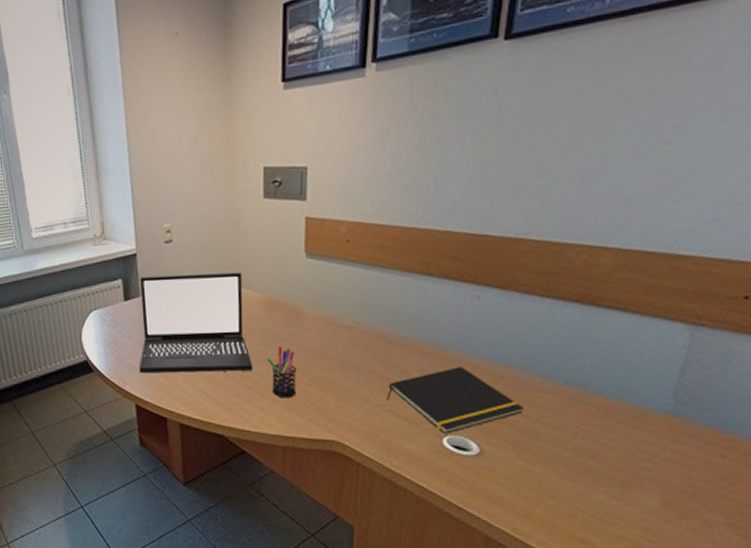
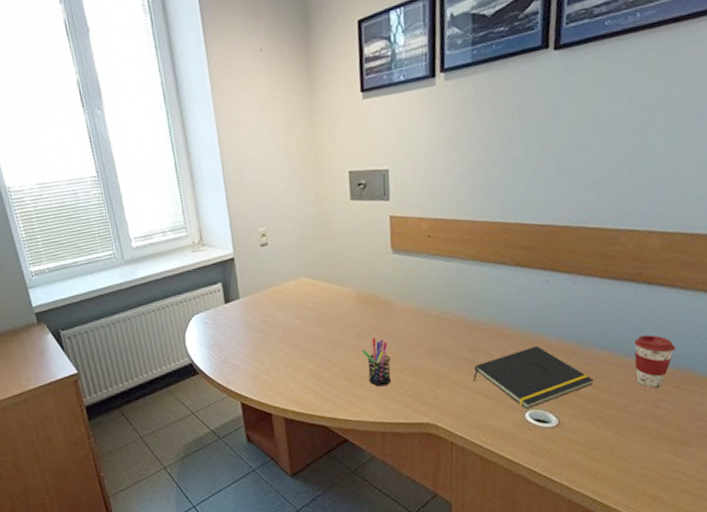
laptop: present [139,272,253,373] -> none [238,270,350,372]
coffee cup: none [573,363,624,421] -> present [634,334,676,388]

